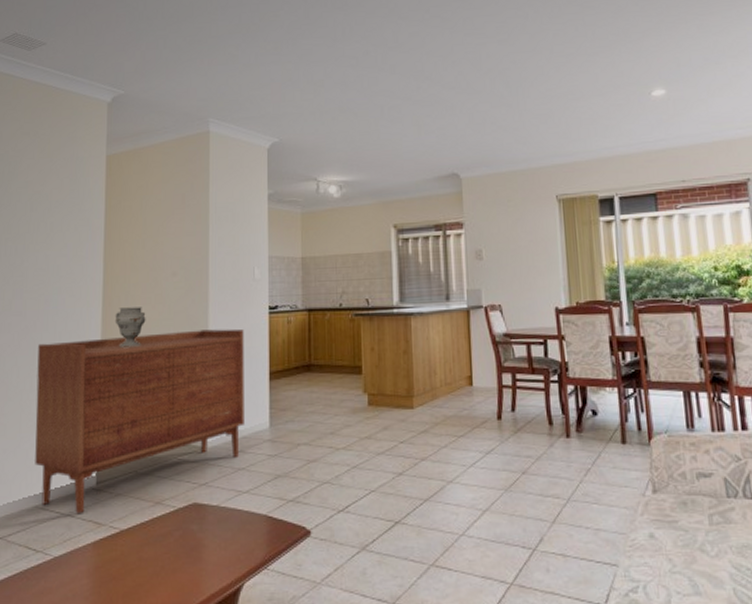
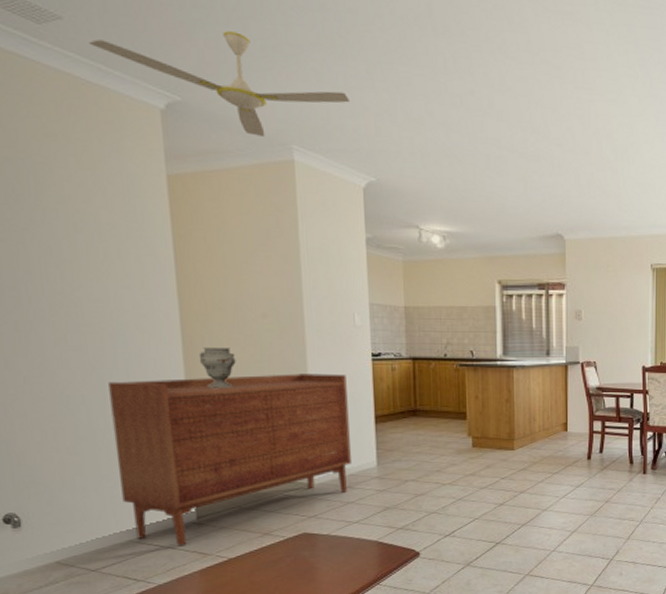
ceiling fan: none [61,33,260,115] -> present [88,31,351,138]

